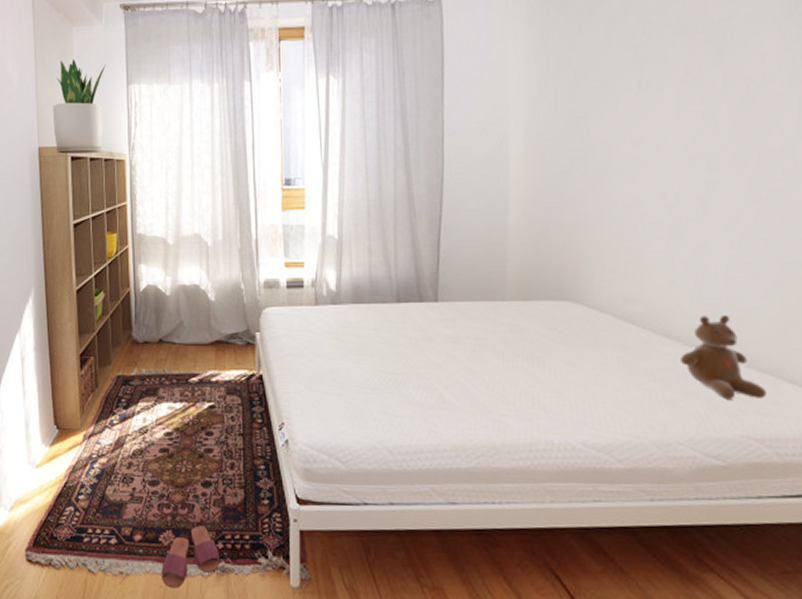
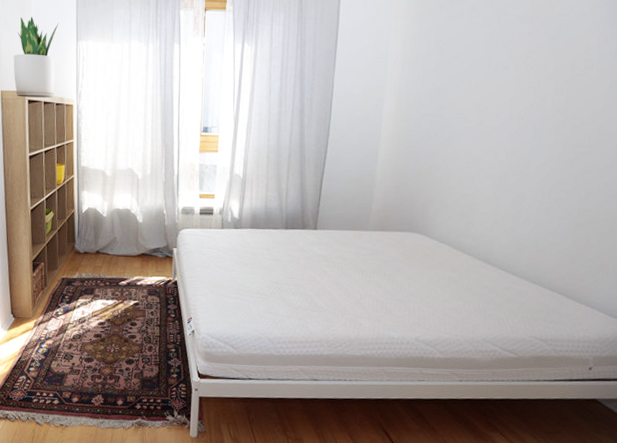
slippers: present [161,525,221,588] -> none [92,392,138,437]
stuffed bear: present [681,315,768,399] -> none [494,247,554,310]

